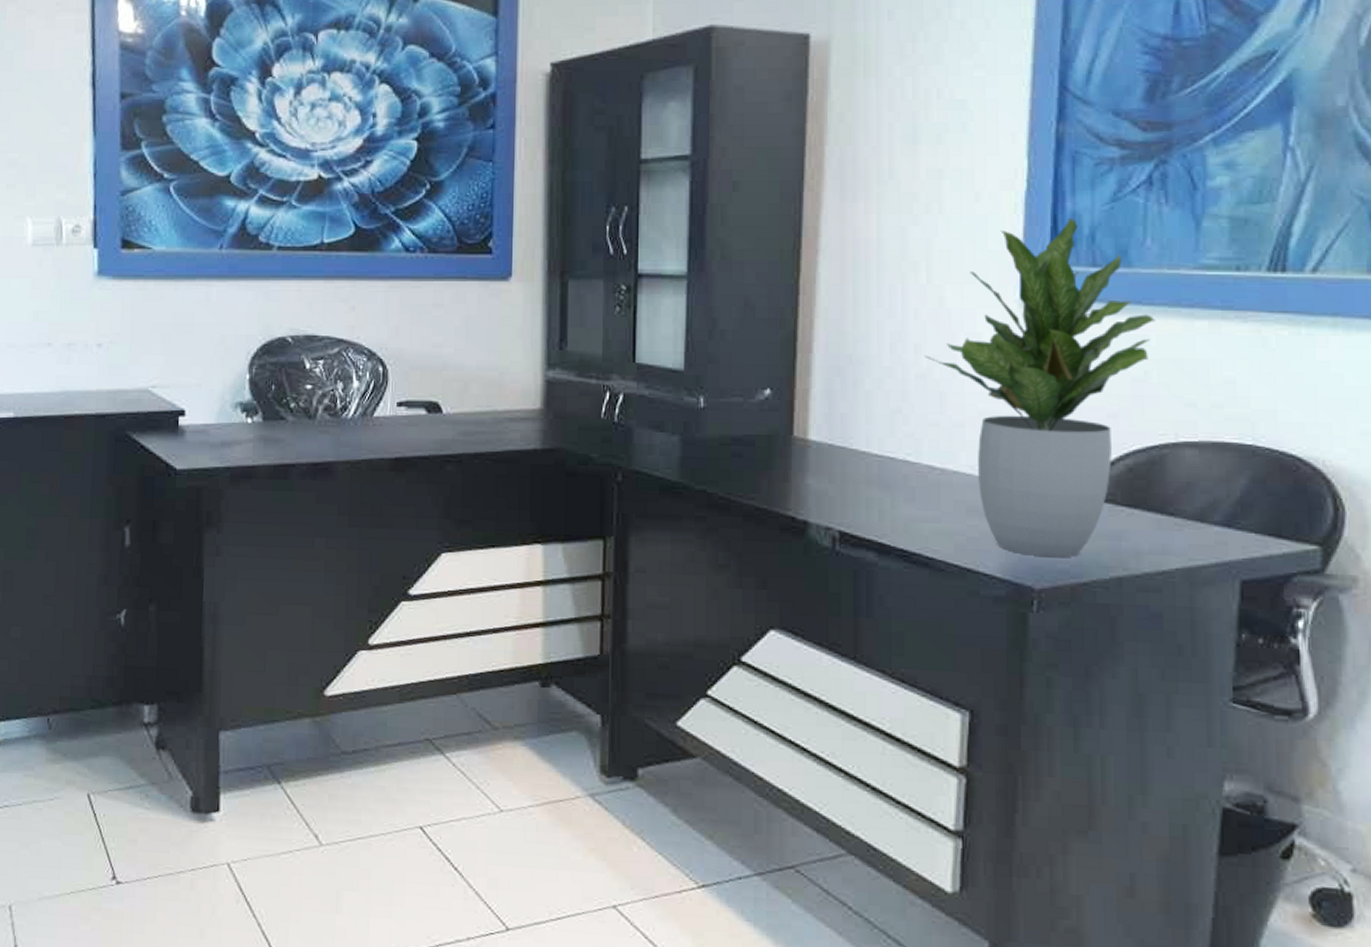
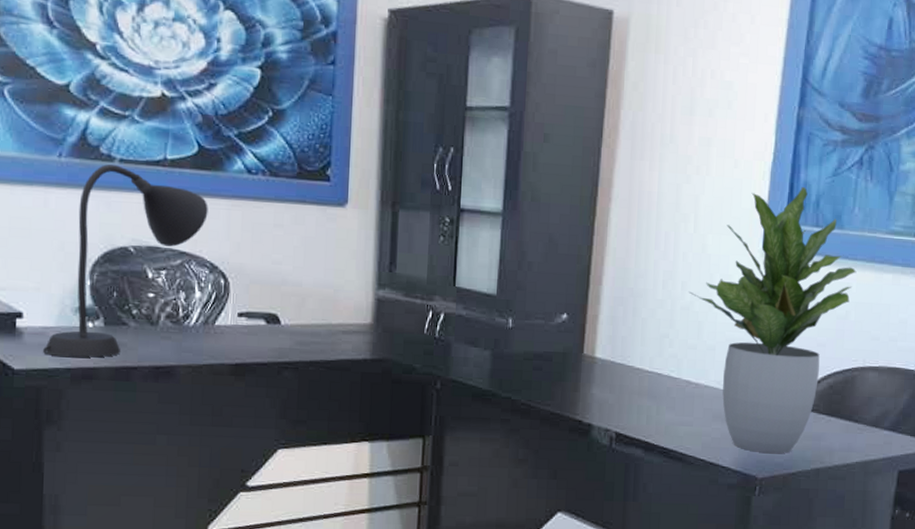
desk lamp: none [204,253,366,456] -> present [43,164,208,358]

